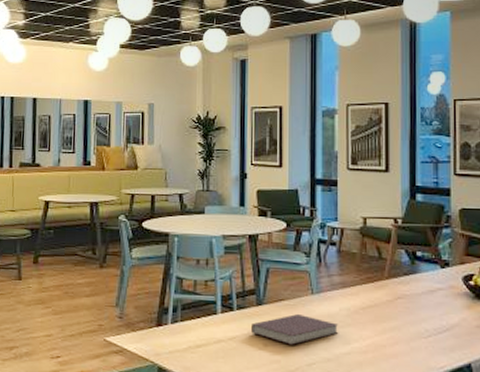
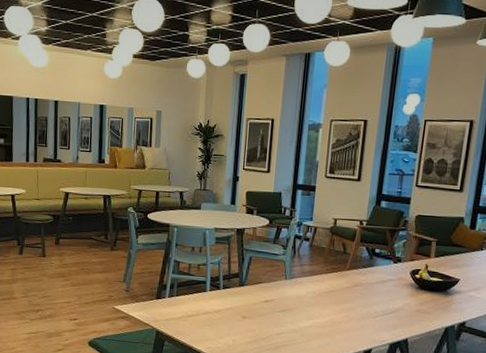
notebook: present [251,314,339,345] -> none [233,294,305,319]

